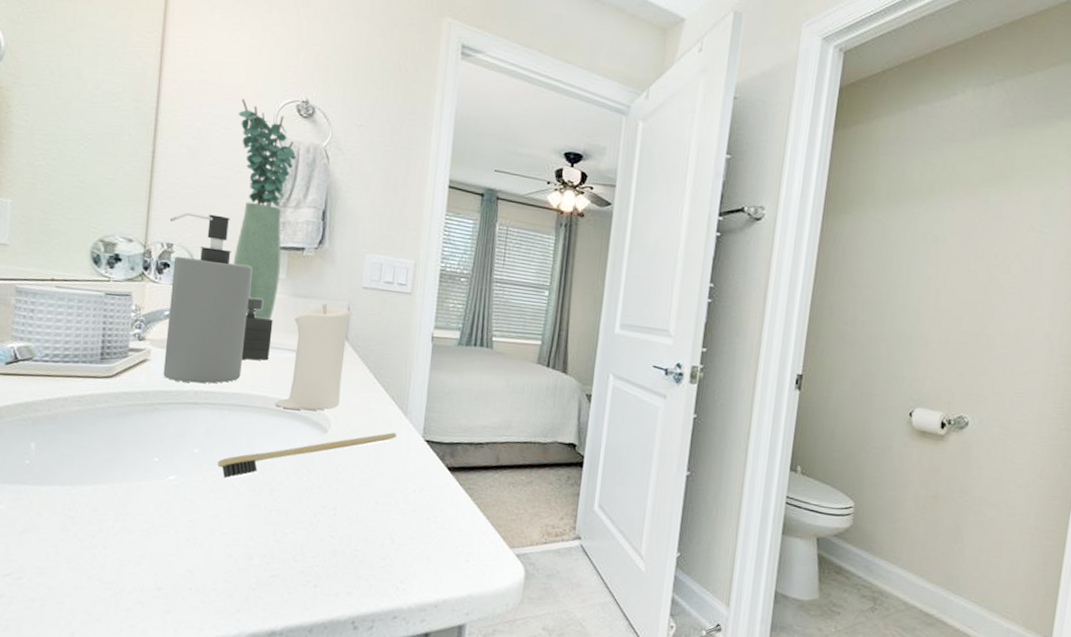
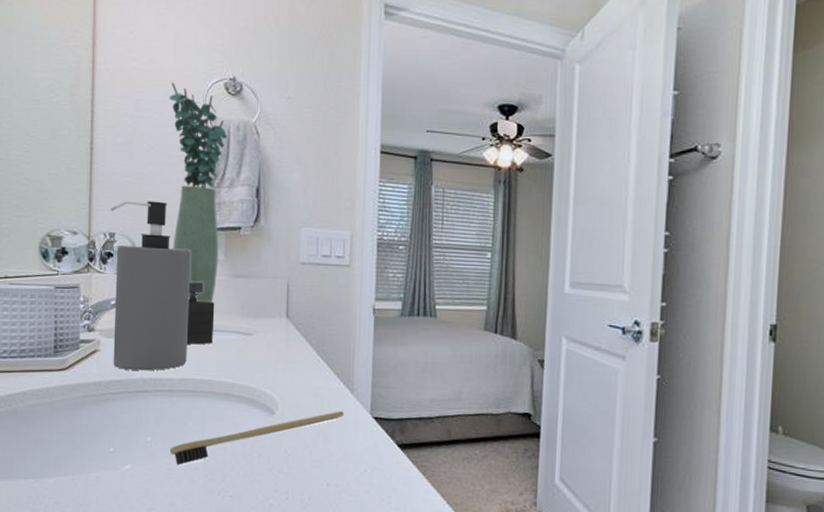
candle: present [275,302,351,411] -> none [221,281,291,393]

